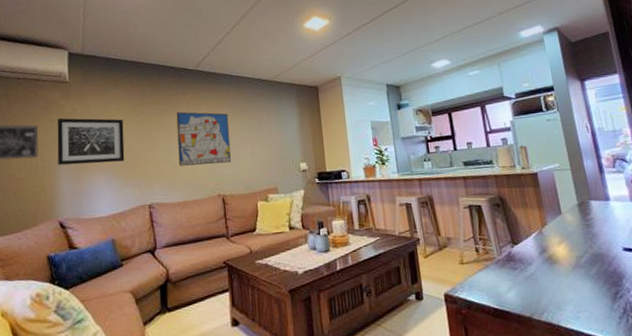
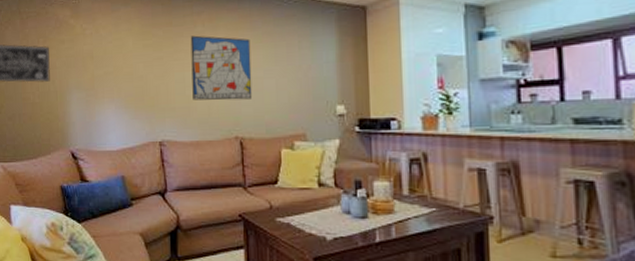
wall art: present [57,118,125,165] -> none [67,39,135,92]

